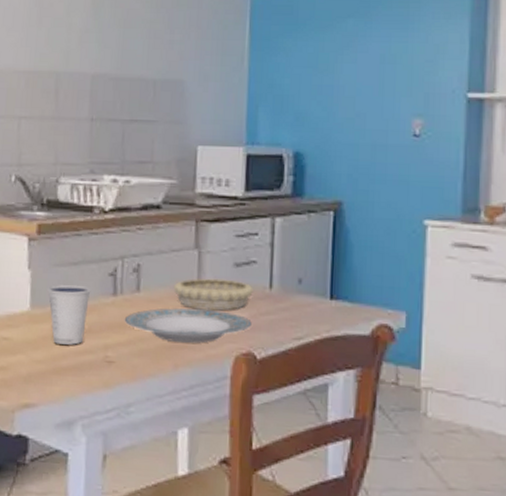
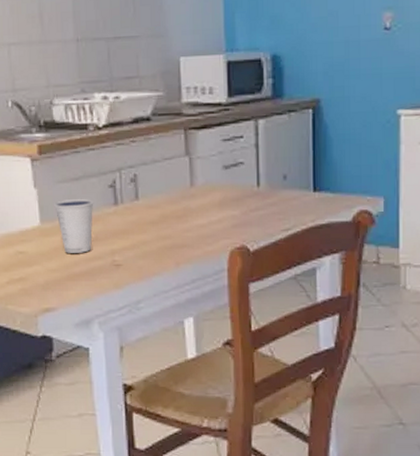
plate: present [124,308,252,343] -> none [127,211,243,242]
decorative bowl: present [173,278,253,311] -> none [169,181,243,211]

